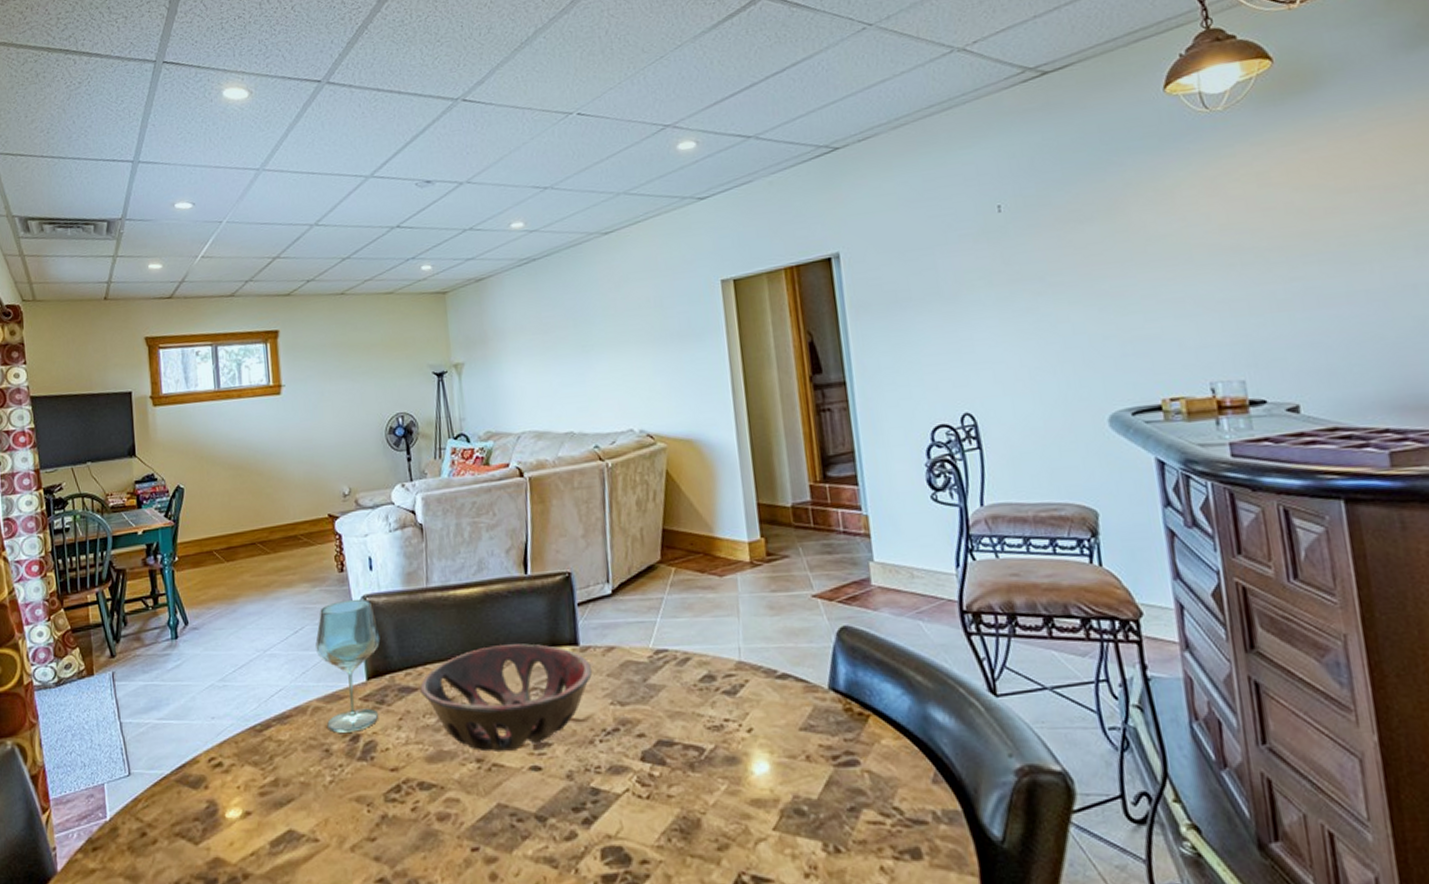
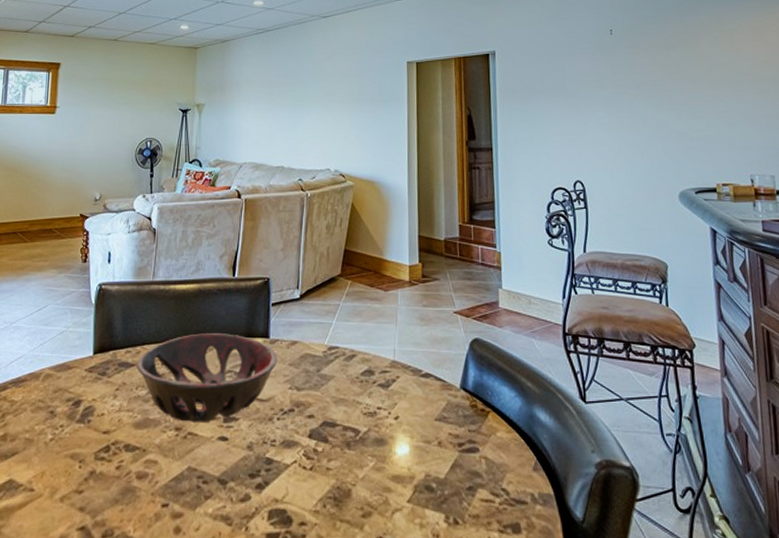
wine glass: present [314,598,381,733] -> none [54,286,110,398]

